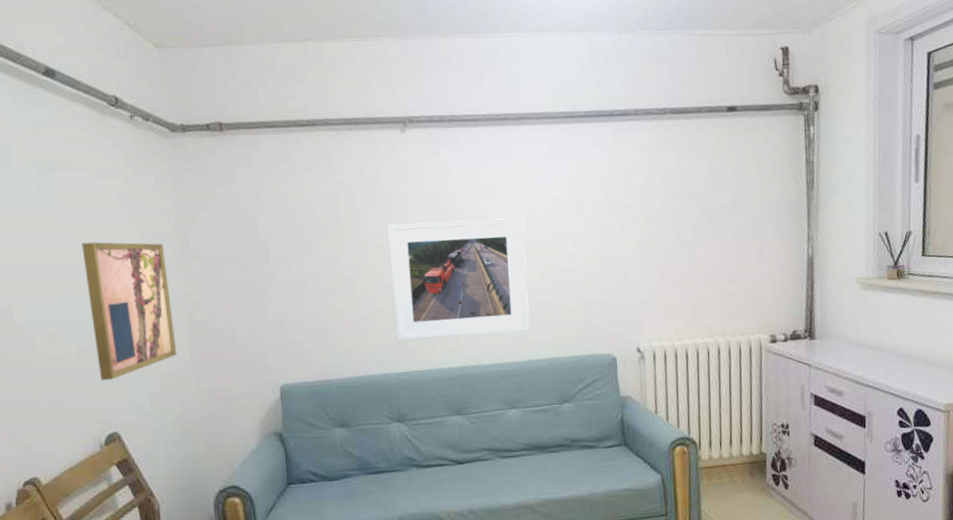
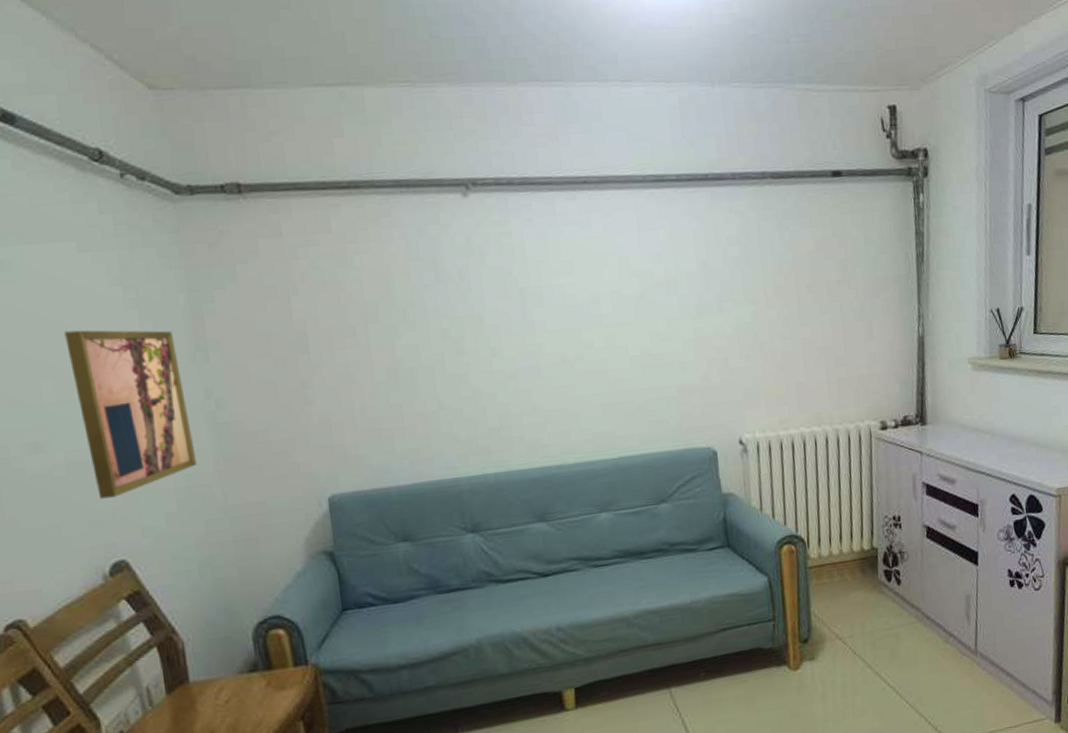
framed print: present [387,217,530,341] -> none [450,296,620,440]

